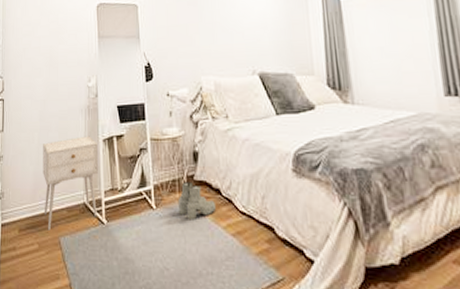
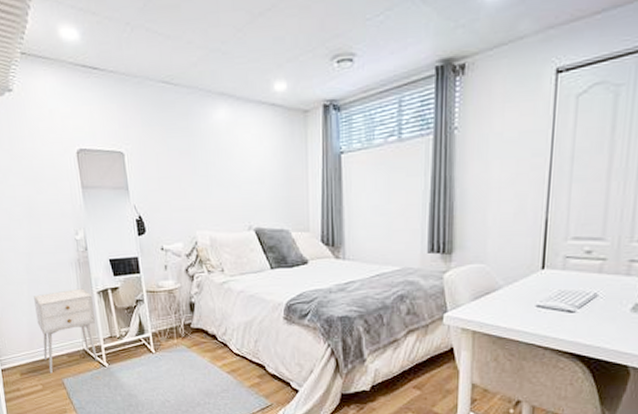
boots: present [177,182,217,221] -> none [176,330,213,362]

